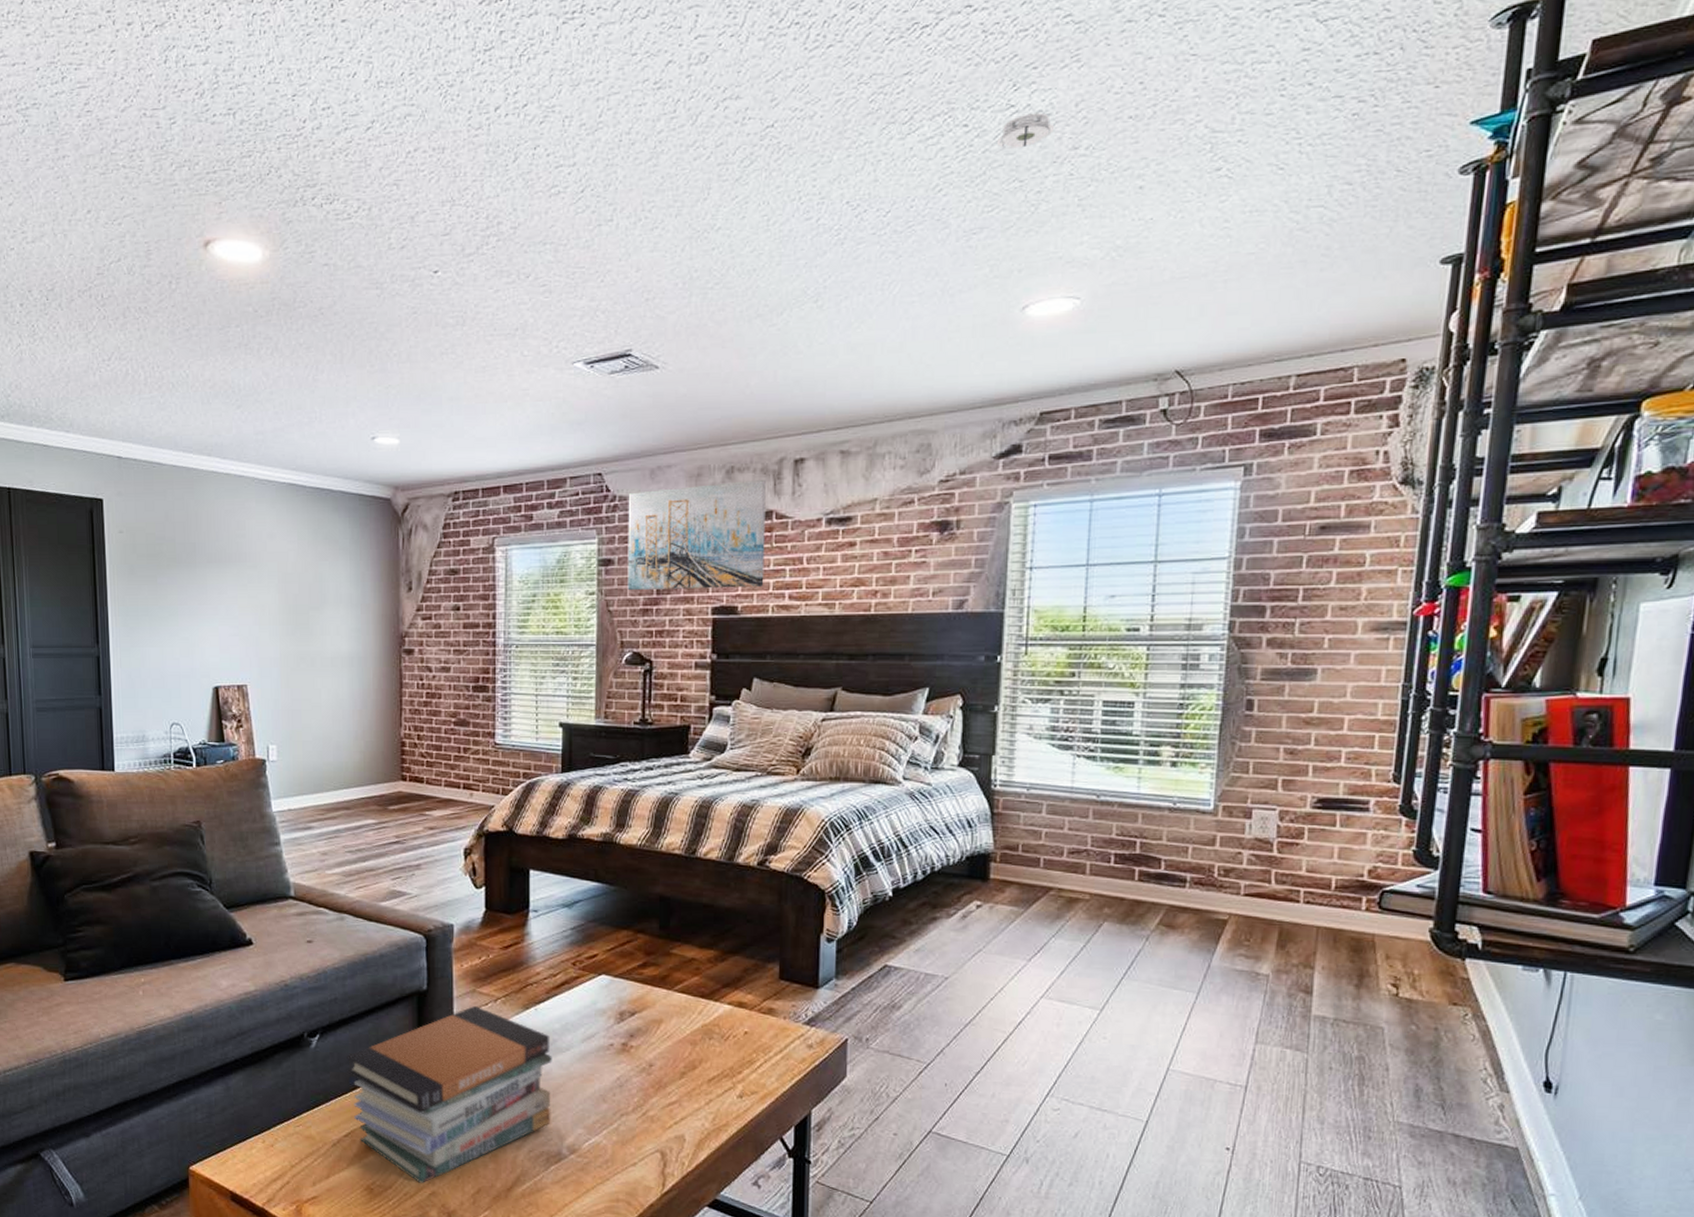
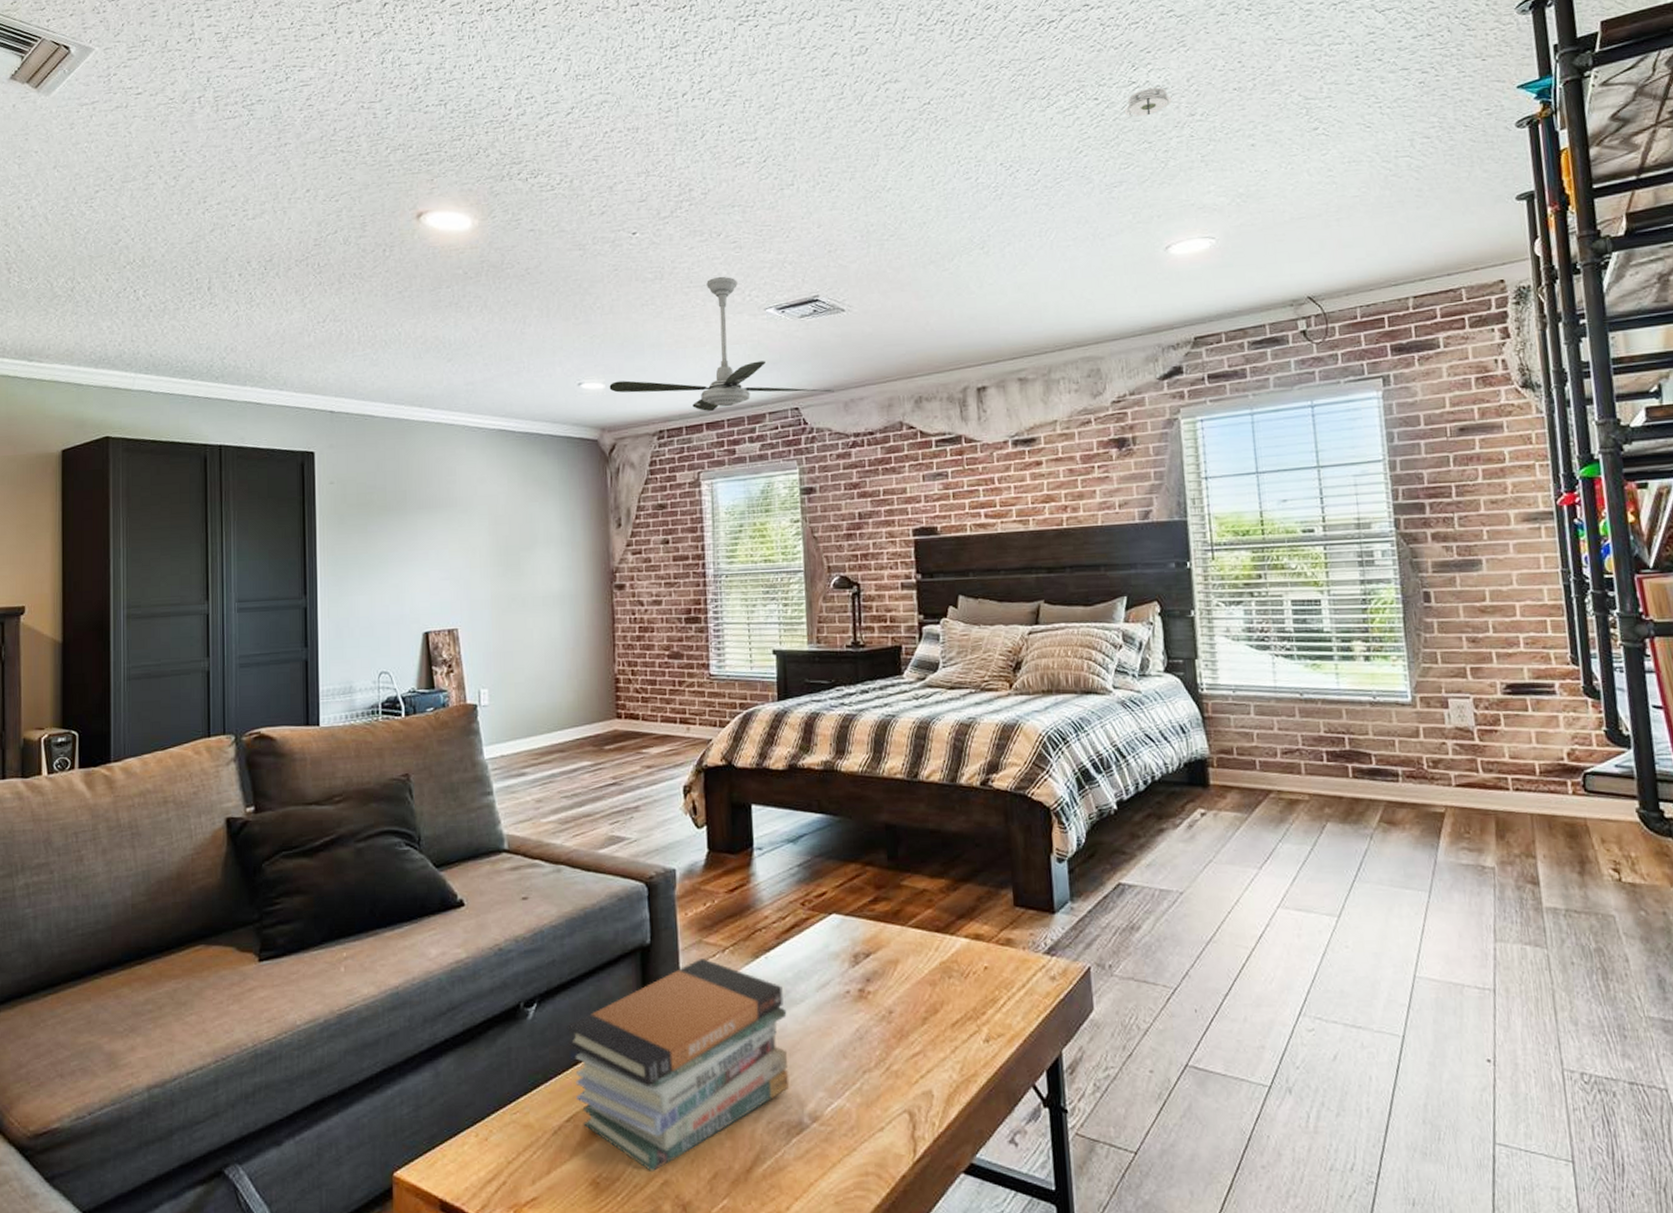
ceiling fan: none [404,325,641,473] -> present [609,277,834,411]
wall art: present [627,480,766,591] -> none [826,408,960,517]

